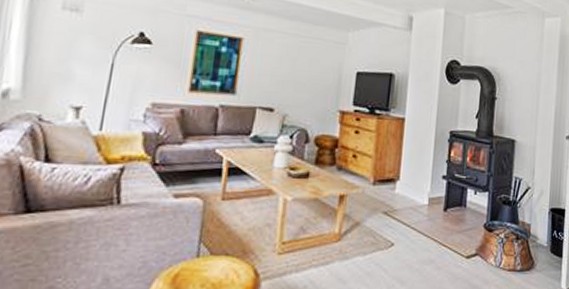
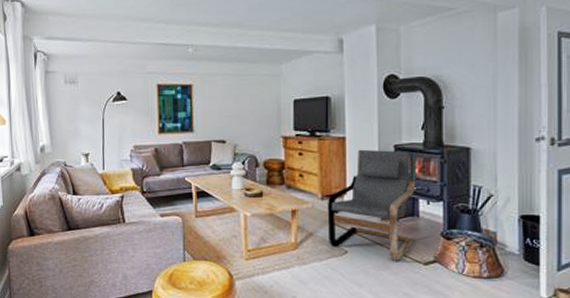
armchair: none [375,132,466,256] -> present [327,149,416,262]

